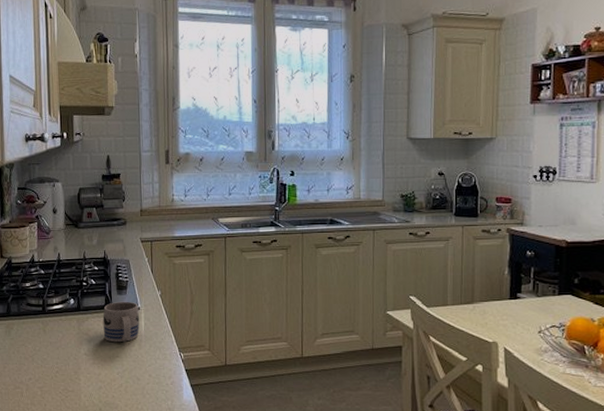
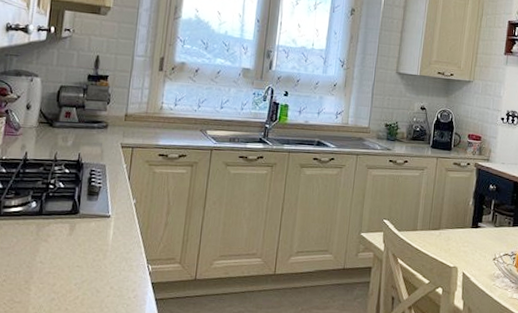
mug: present [103,301,140,343] -> none [65,207,109,251]

